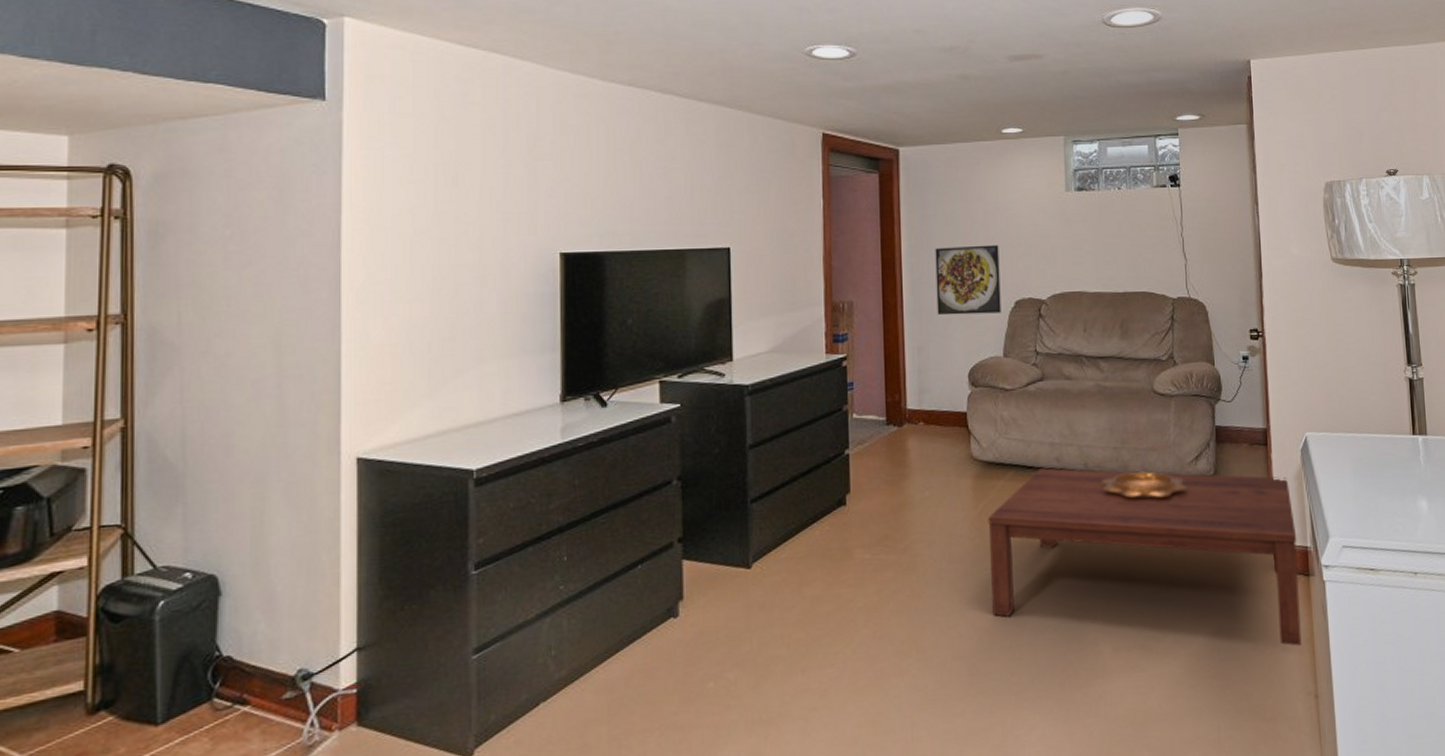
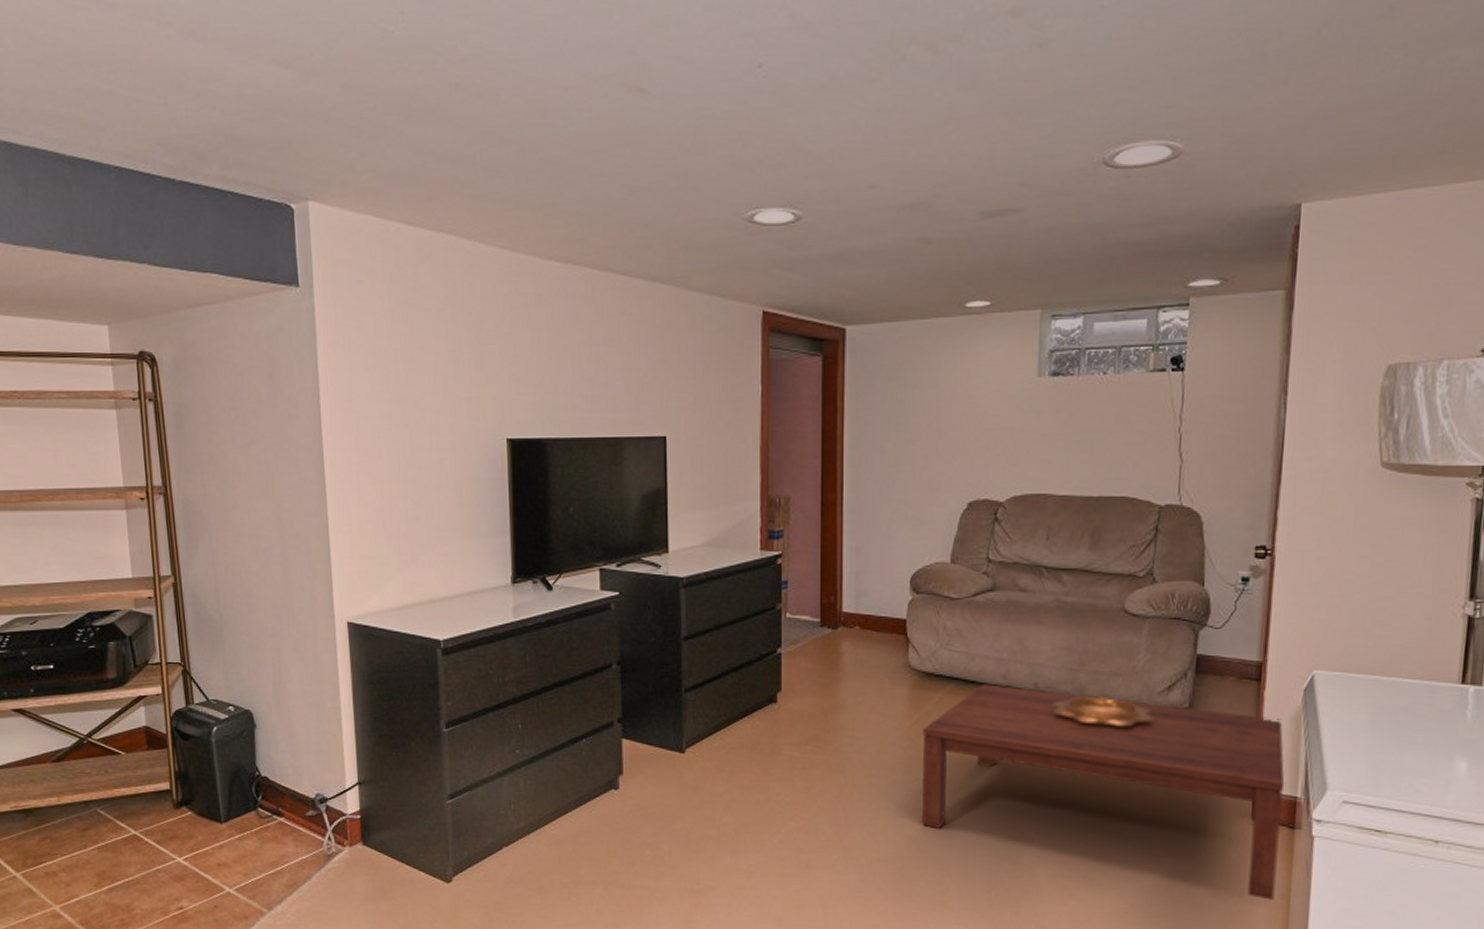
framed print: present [935,244,1001,316] -> none [879,438,953,515]

